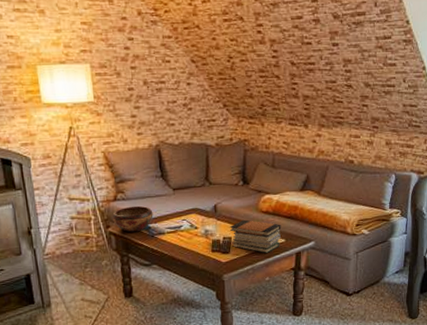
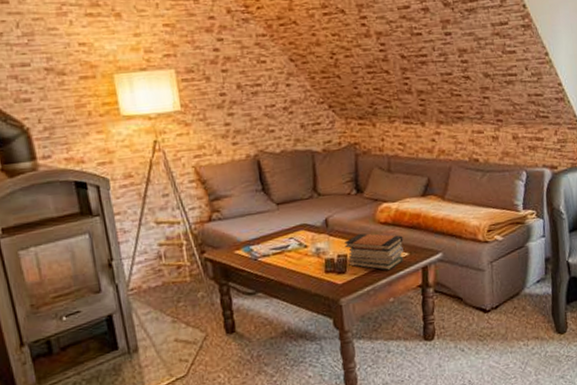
decorative bowl: present [113,205,153,233] -> none [208,225,256,257]

